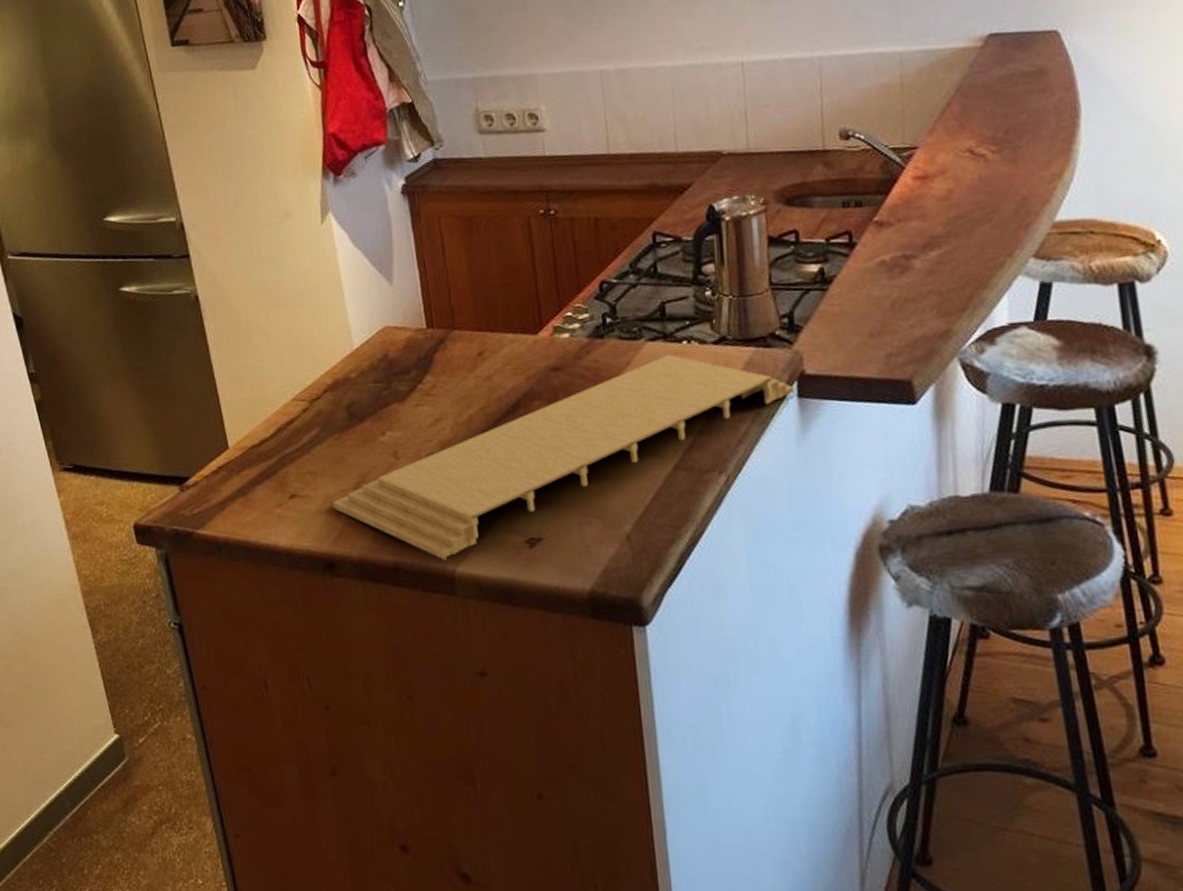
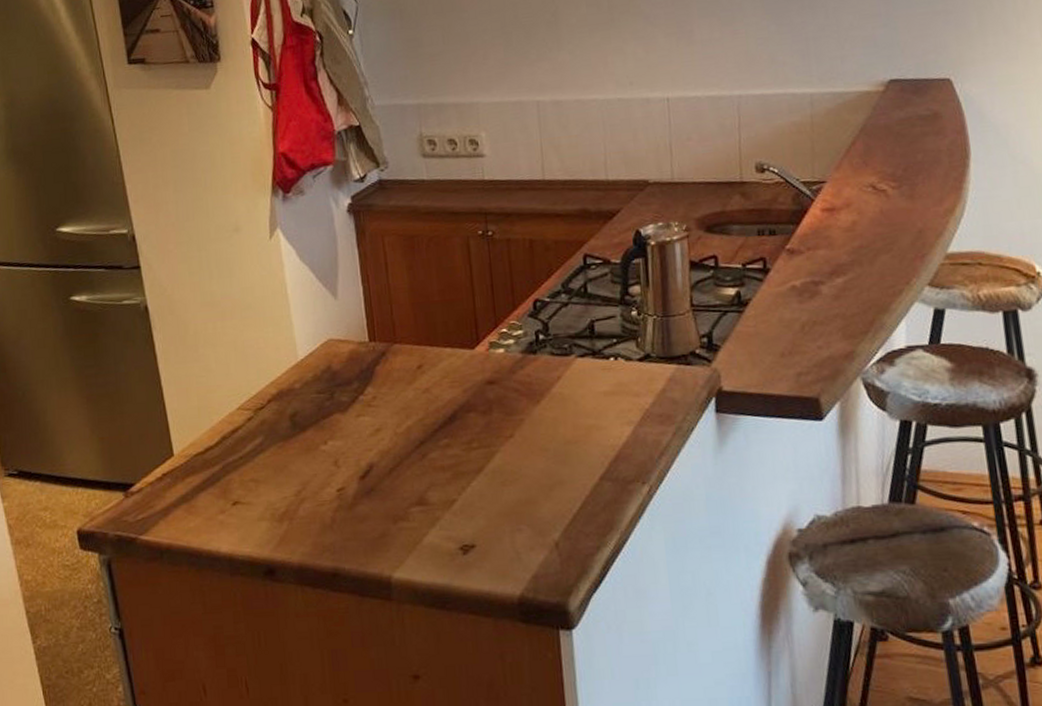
cutting board: present [333,354,795,561] -> none [275,370,713,567]

